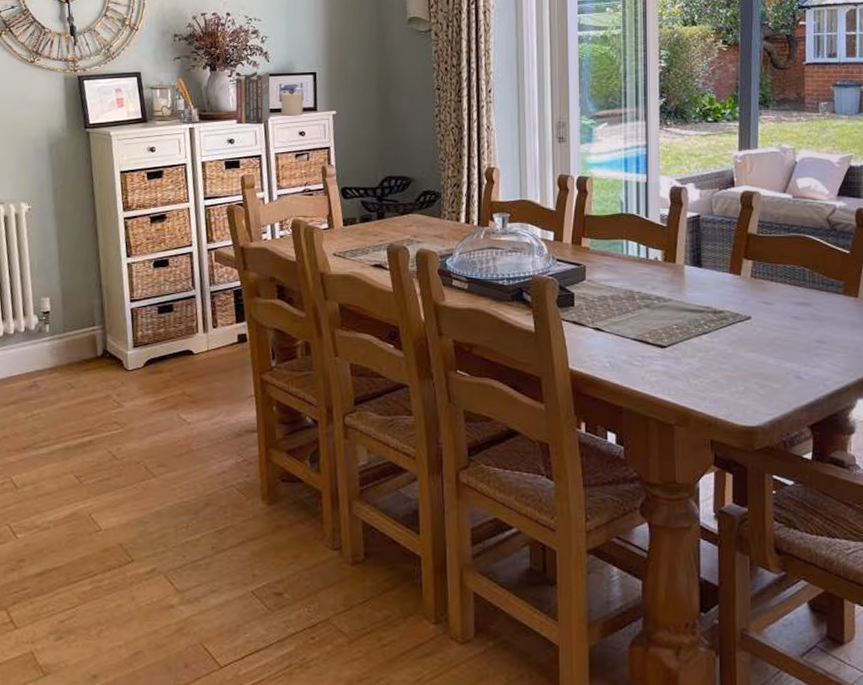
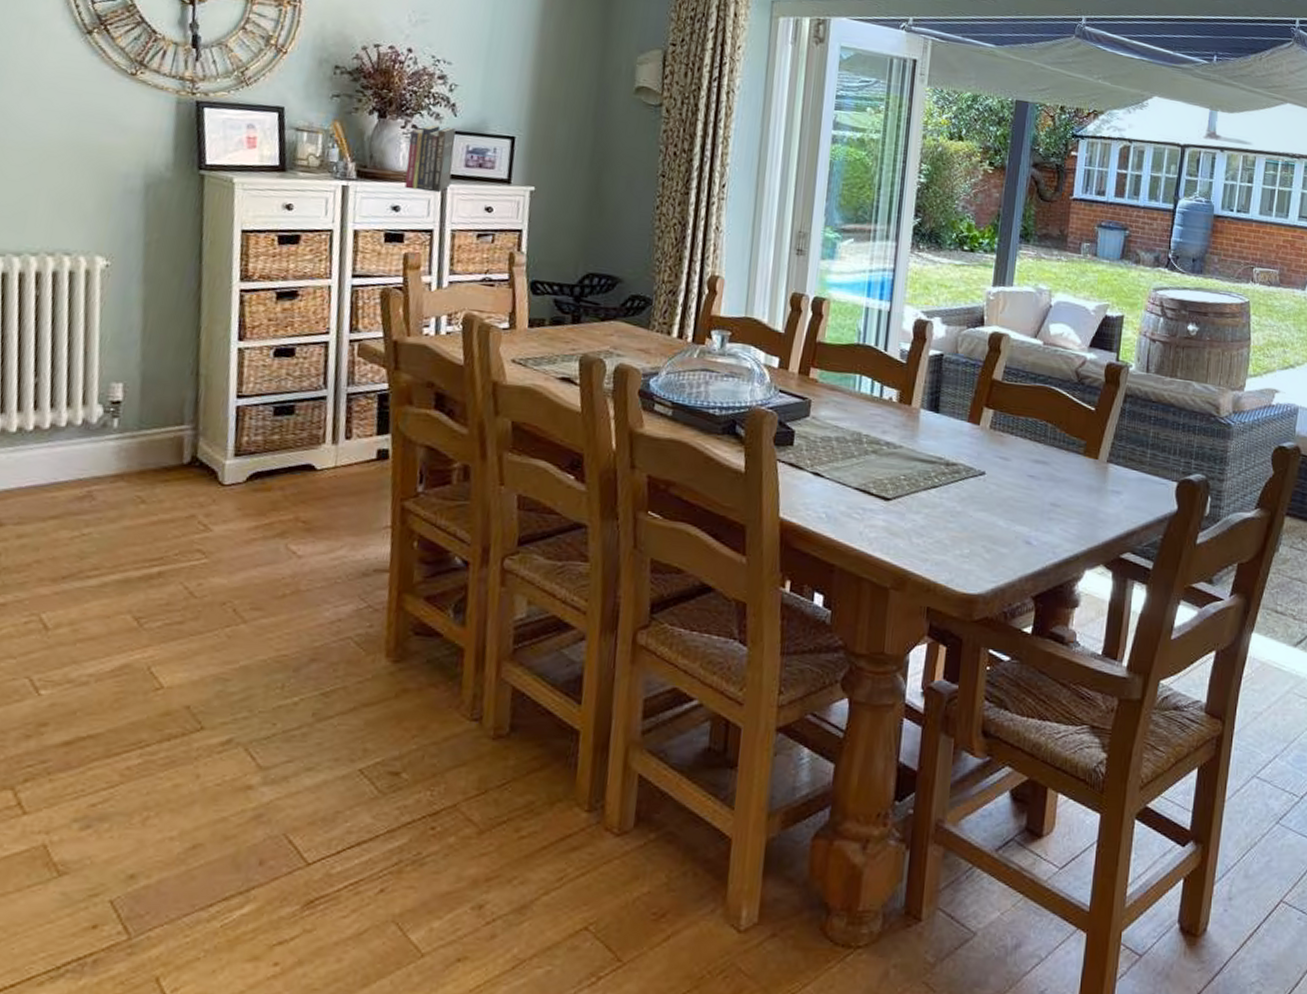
candle: present [281,88,304,116] -> none [464,152,496,188]

